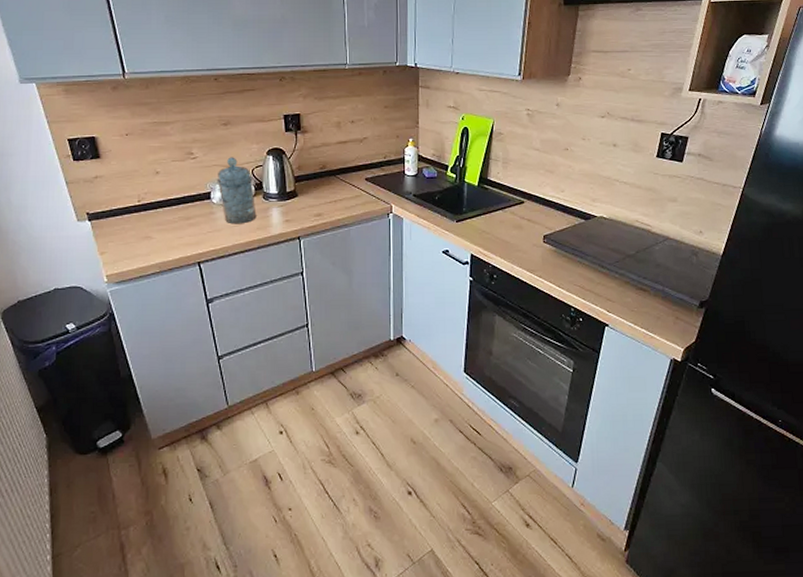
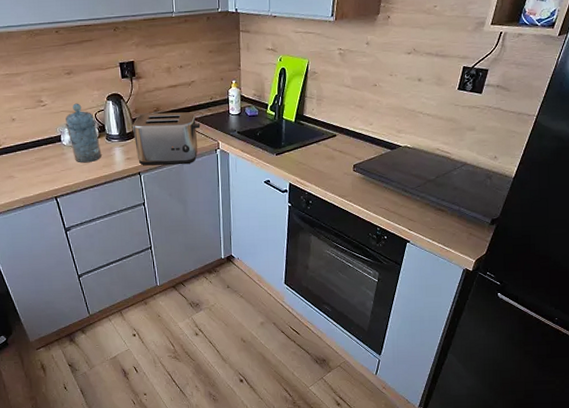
toaster: none [294,170,372,231] -> present [132,112,201,167]

